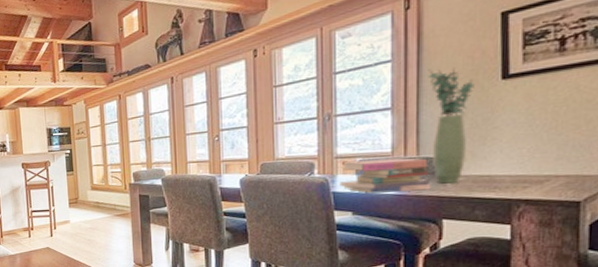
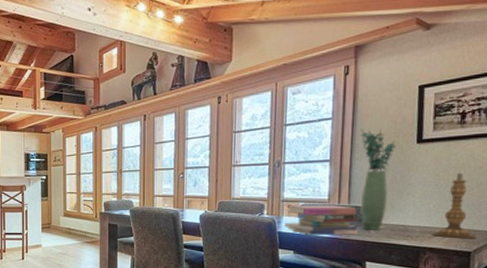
candlestick: none [525,109,588,187] -> present [431,172,477,239]

